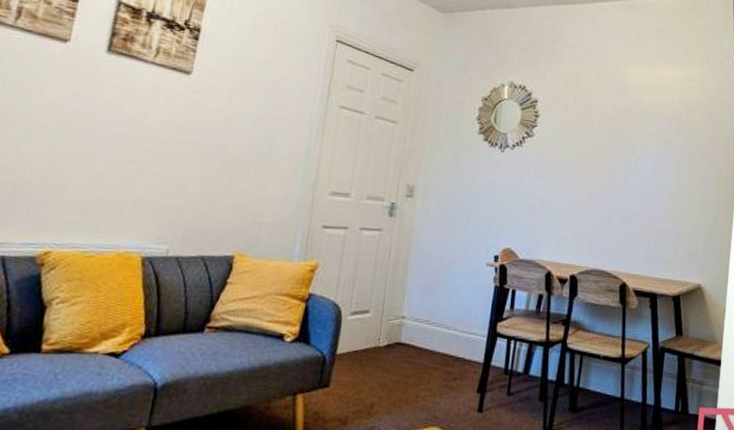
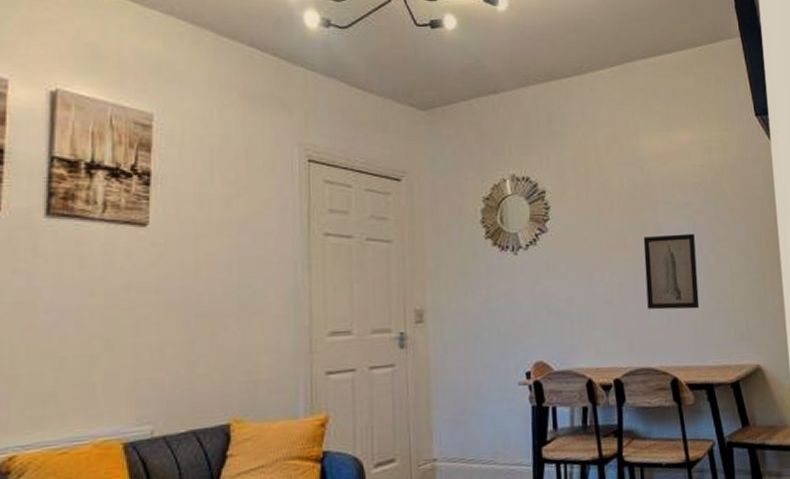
wall art: none [610,155,663,226] -> present [643,233,700,310]

